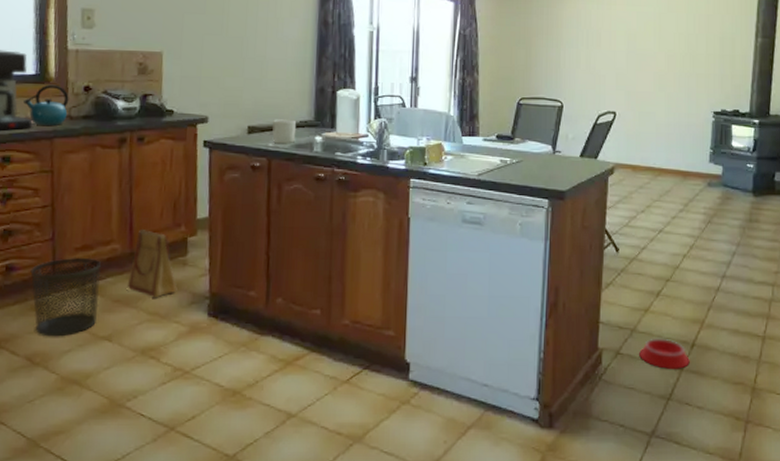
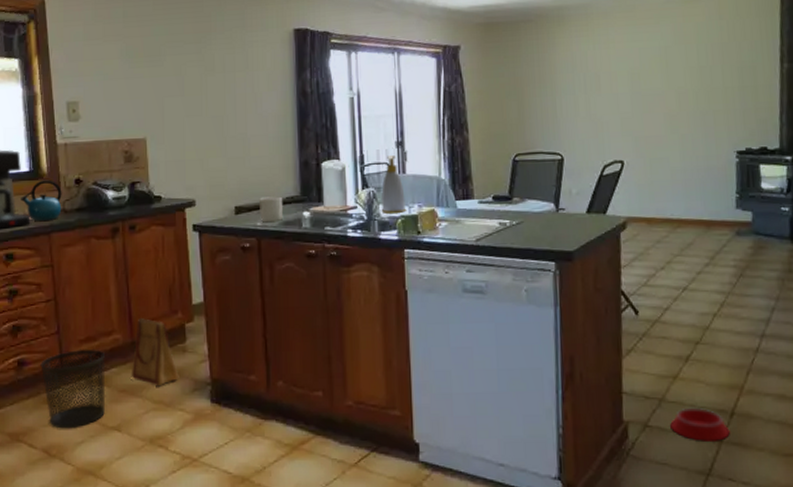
soap bottle: none [391,89,416,145] -> present [381,155,407,215]

